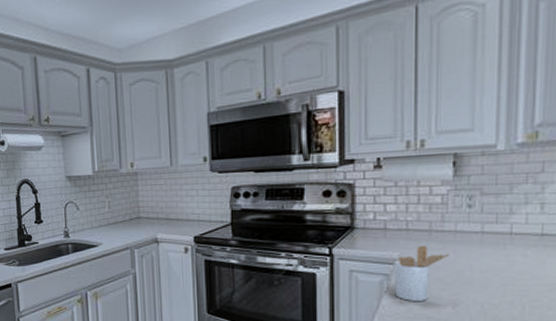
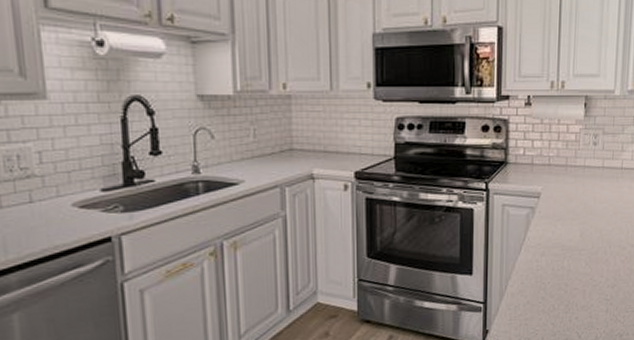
utensil holder: present [393,245,449,301] -> none [537,179,579,232]

